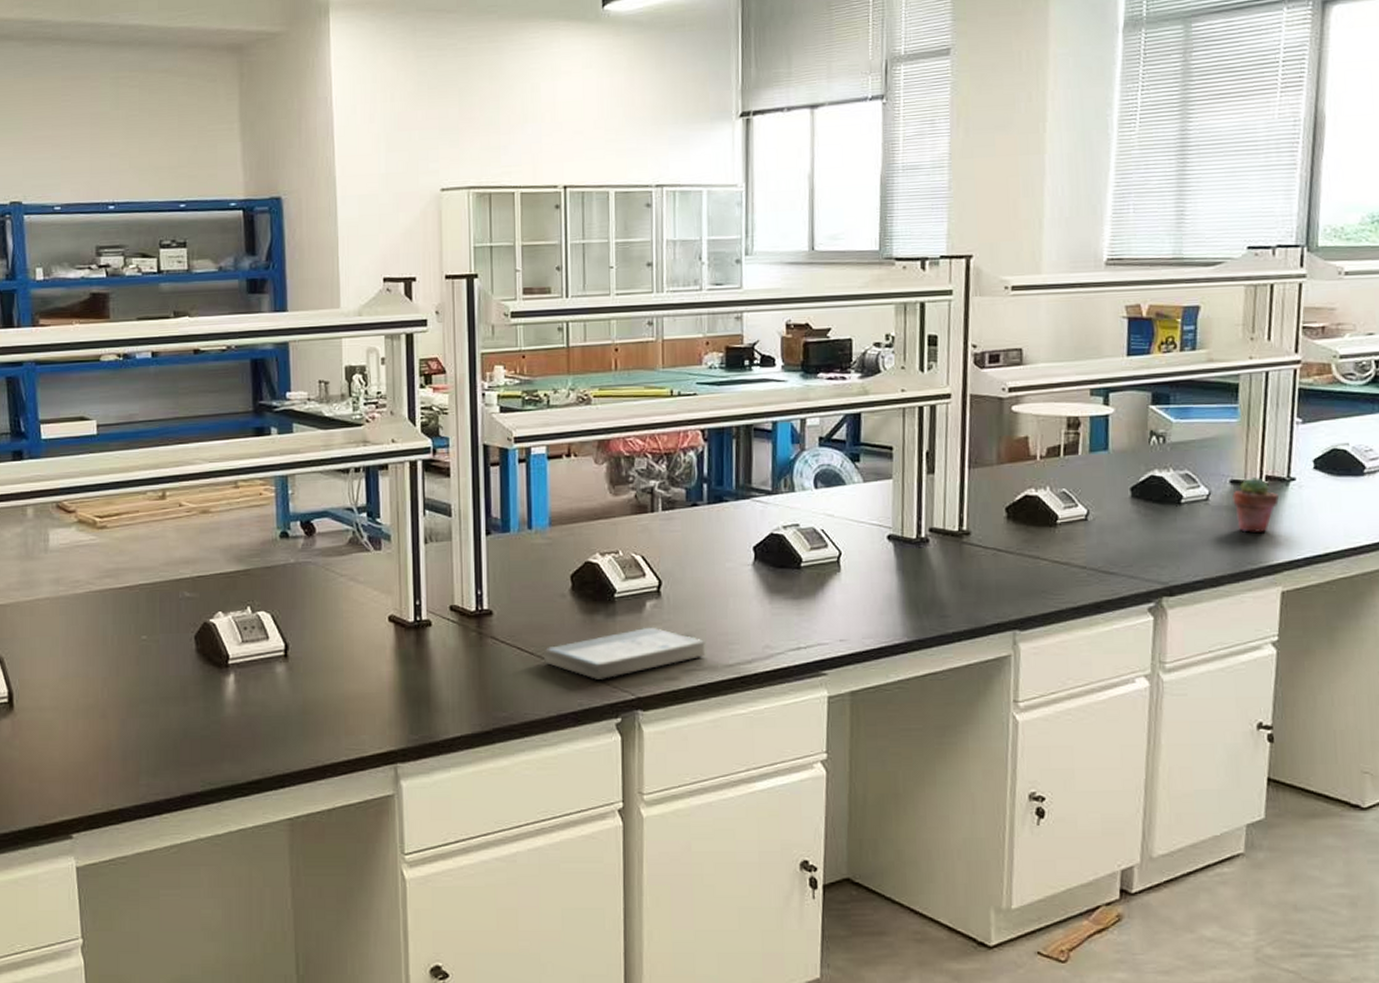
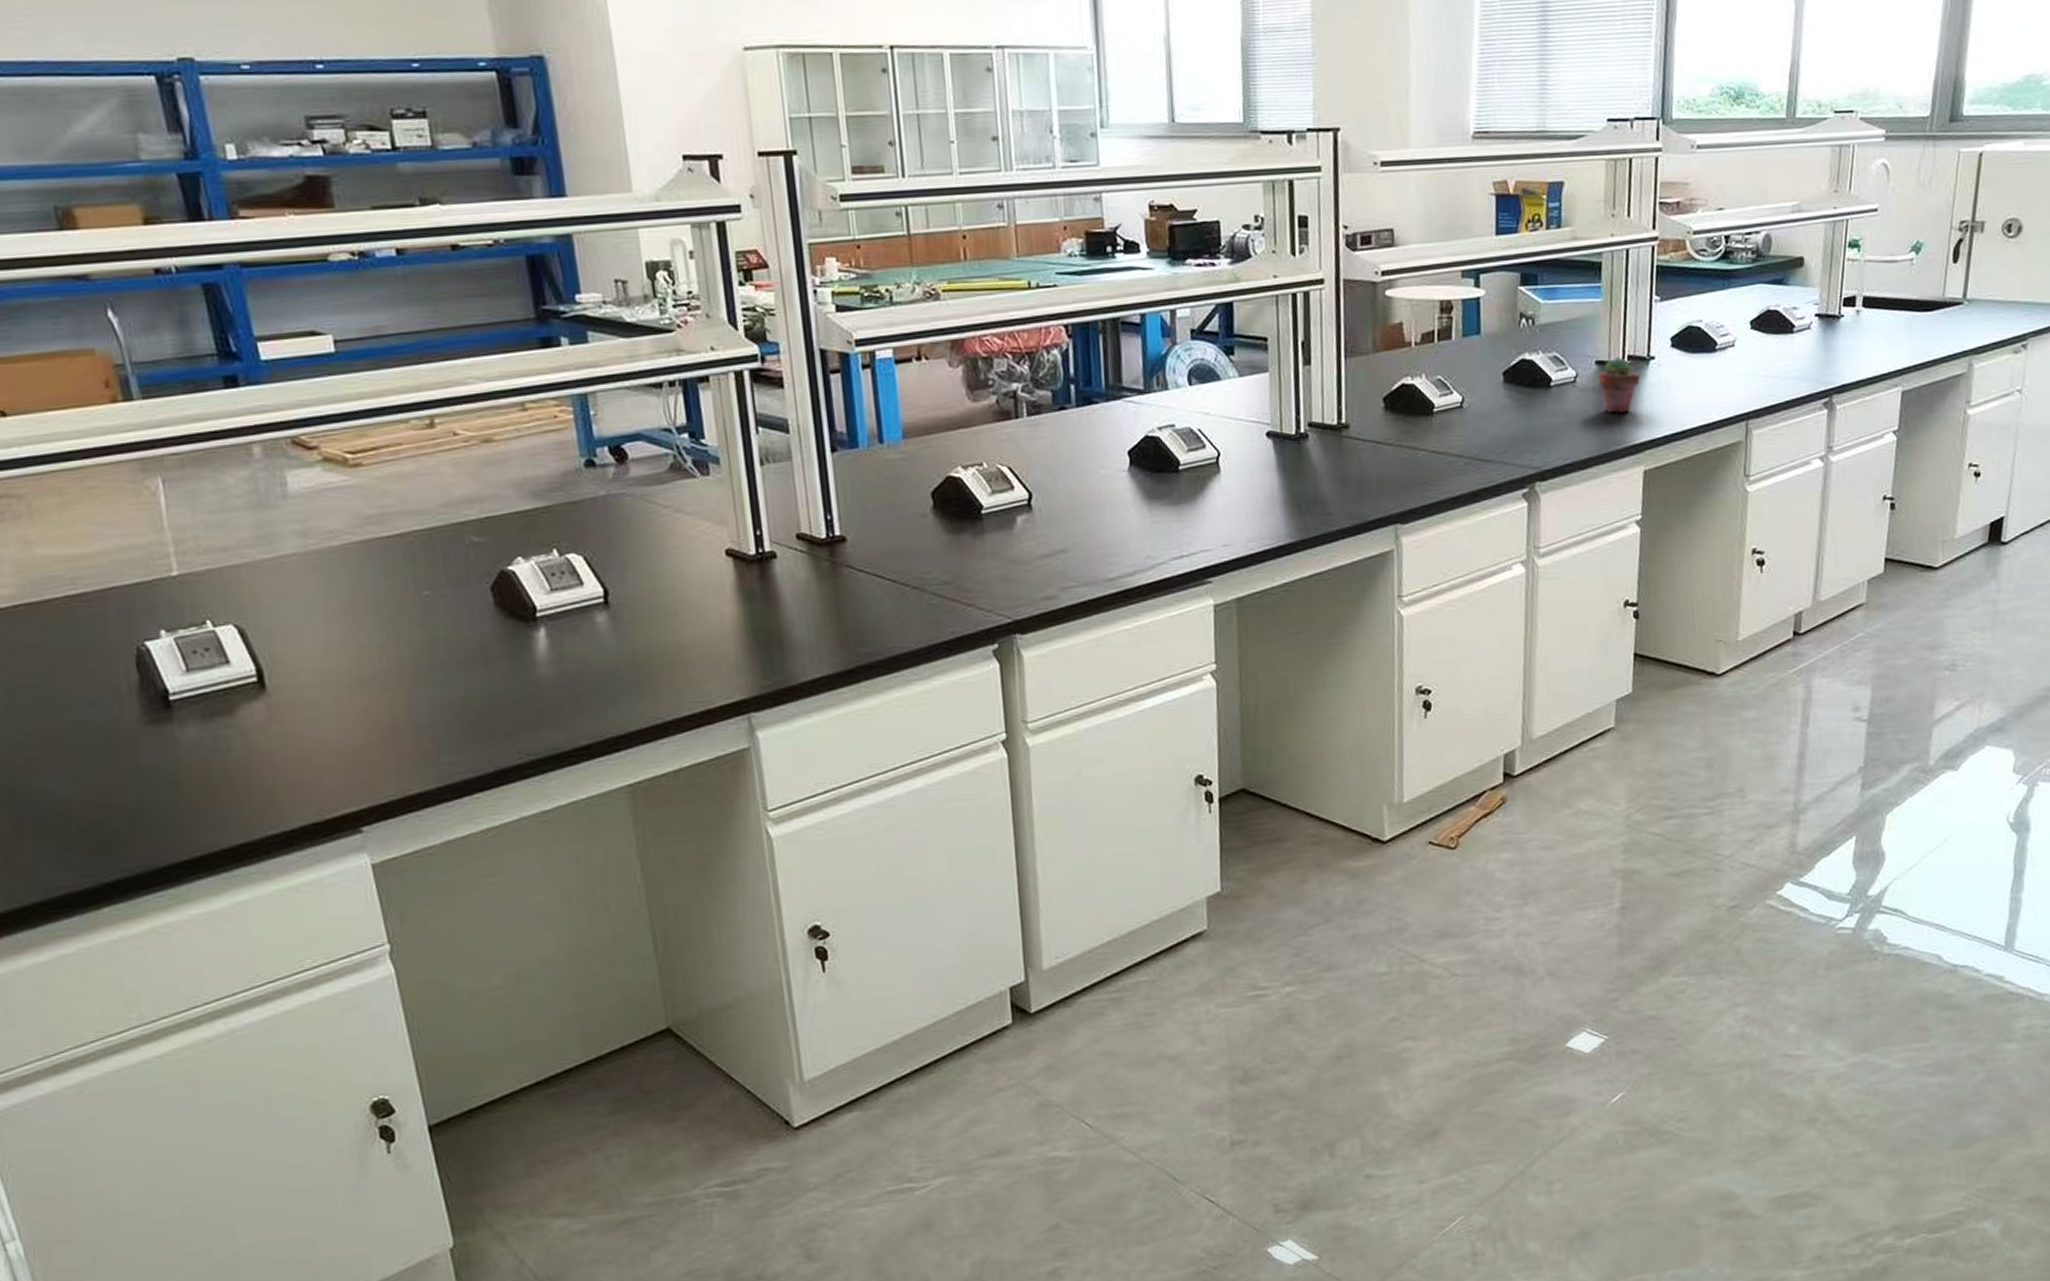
book: present [543,627,706,680] -> none [906,543,1084,605]

